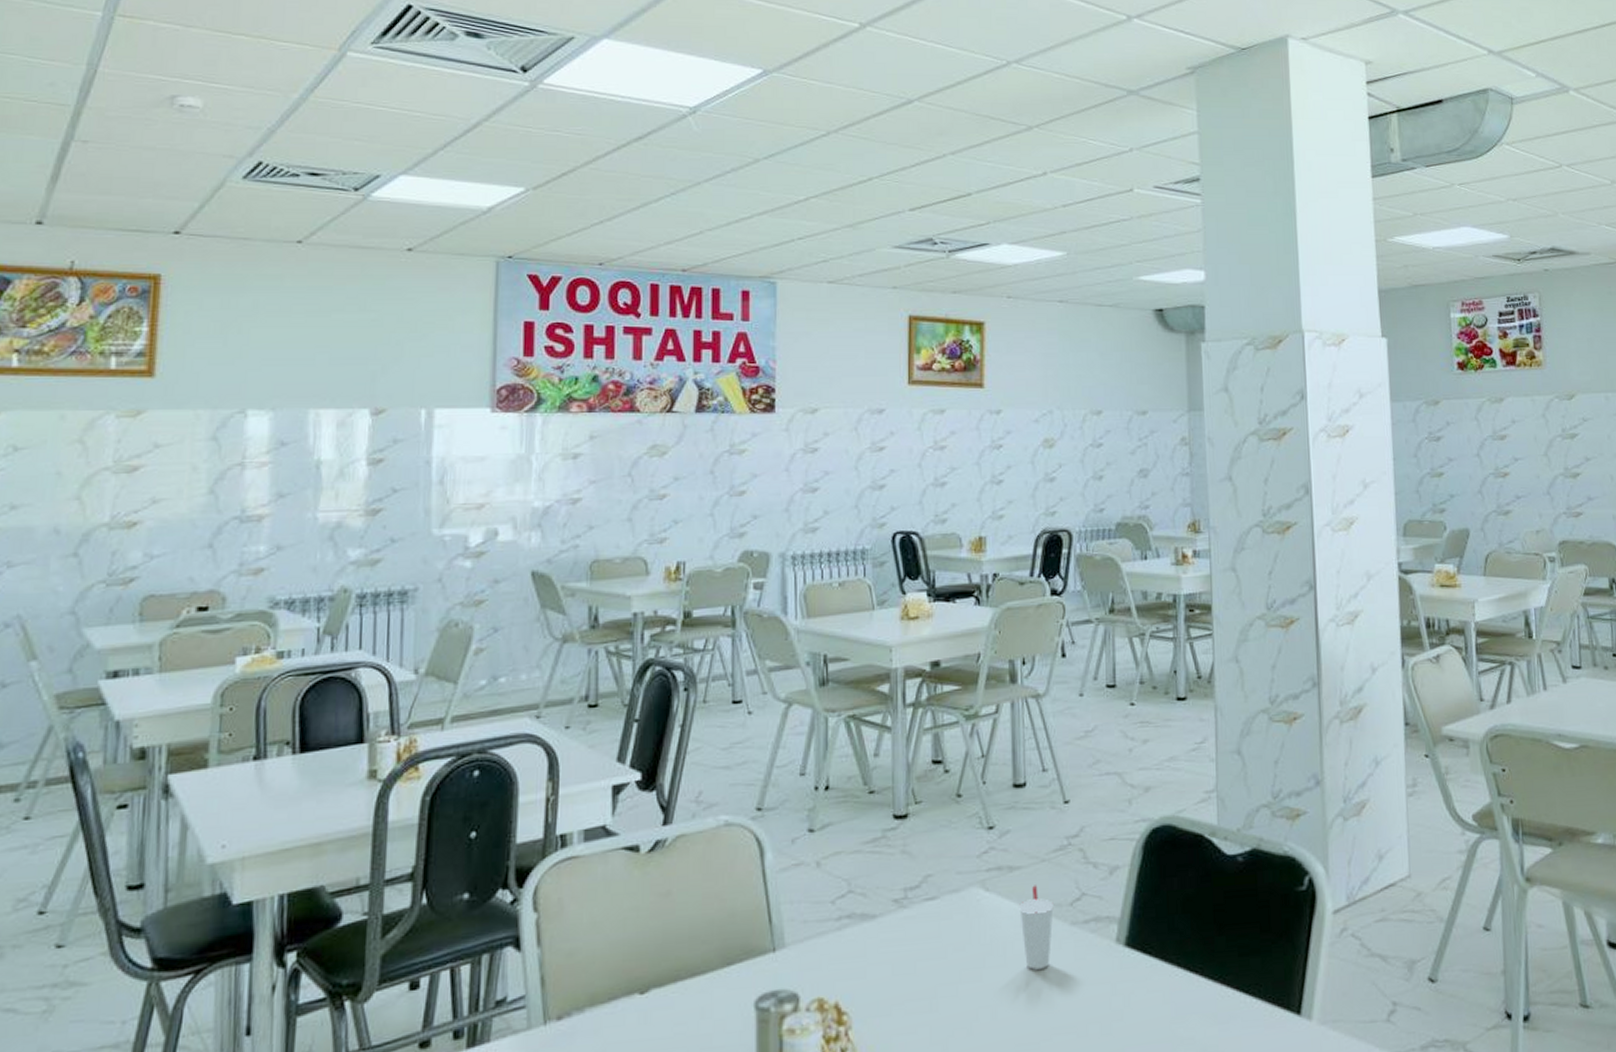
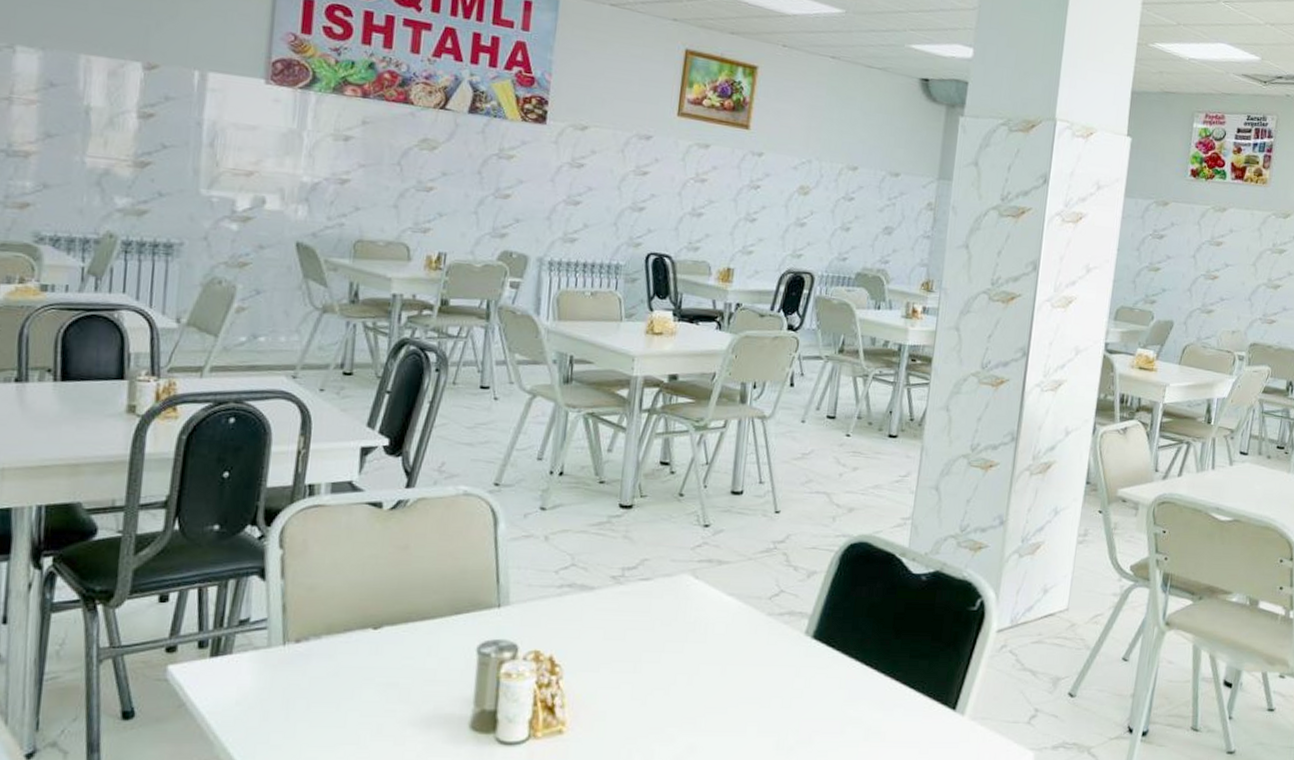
cup: present [1019,885,1054,970] -> none [723,578,754,649]

